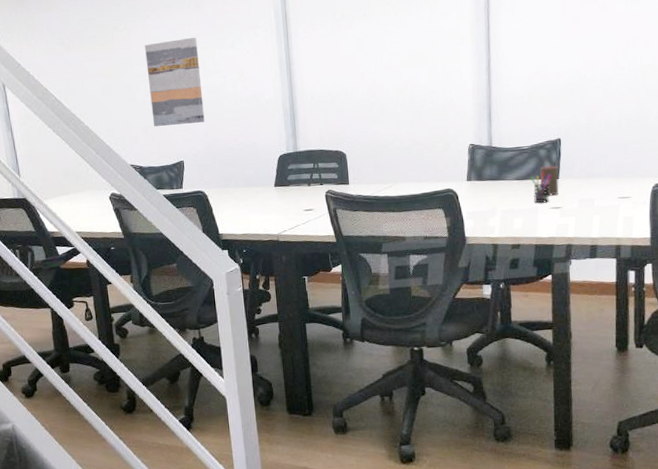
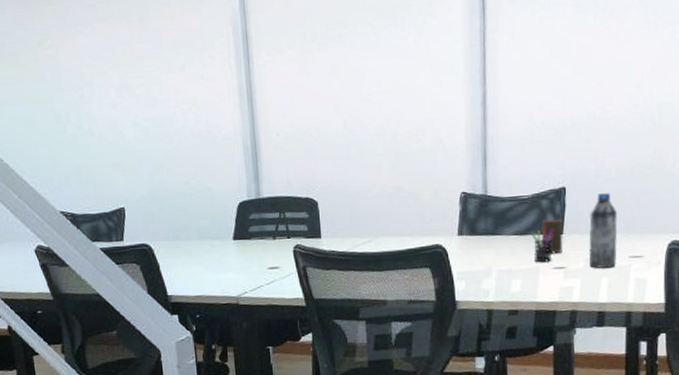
wall art: present [145,37,205,126] -> none [76,57,150,165]
water bottle: none [582,143,607,208] -> present [589,193,618,268]

